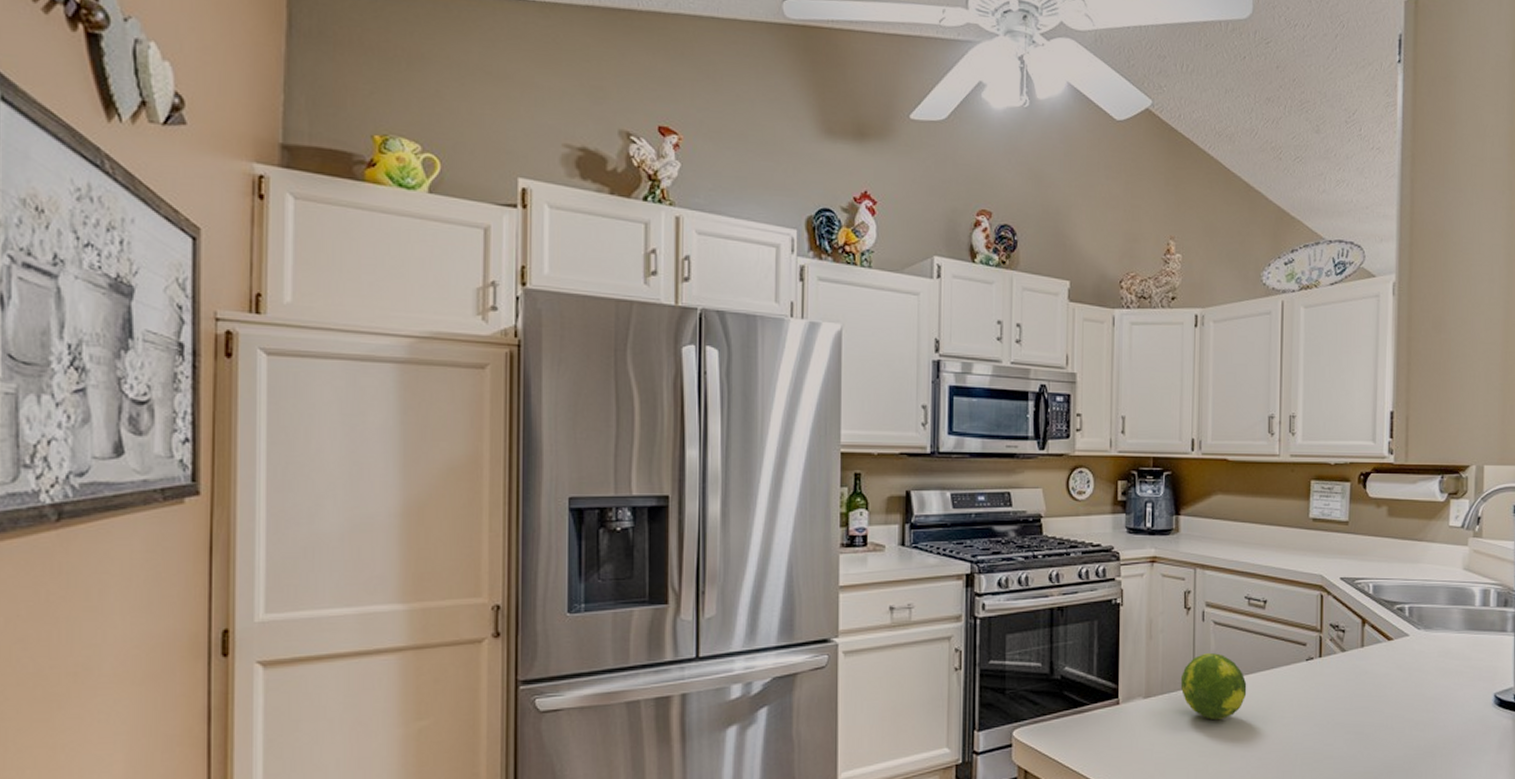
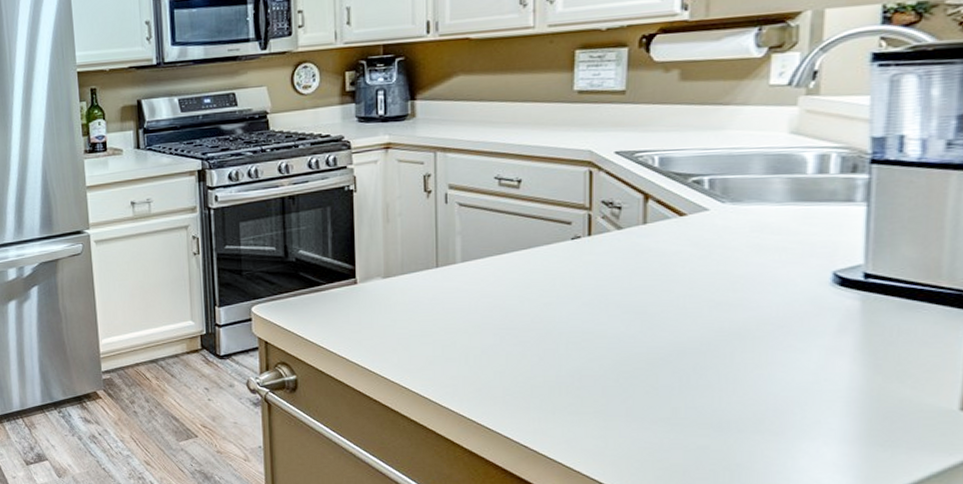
fruit: present [1180,653,1247,719] -> none [422,234,499,298]

